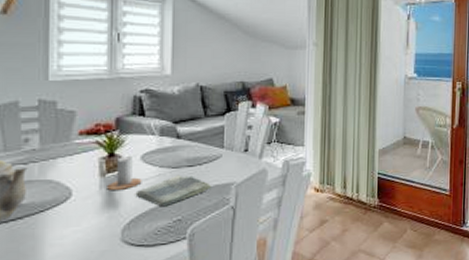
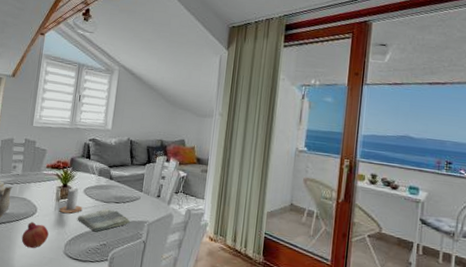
fruit: none [52,209,95,245] -> present [21,222,49,249]

